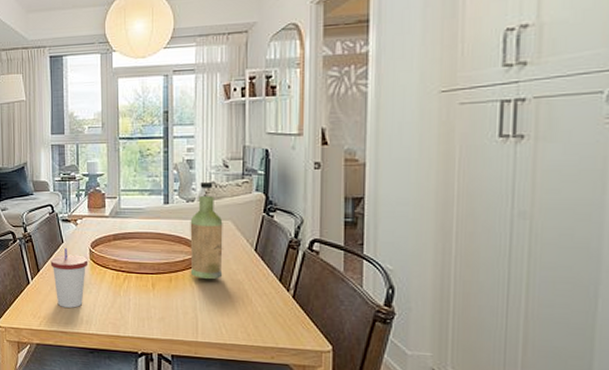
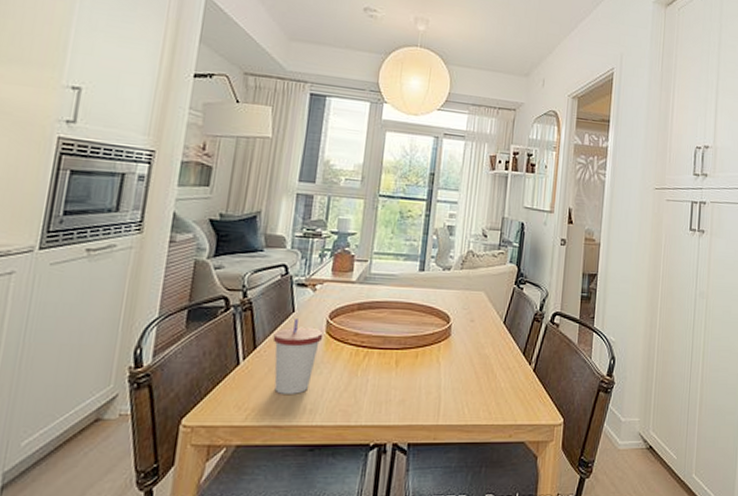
bottle: present [190,182,223,279] -> none [438,250,477,353]

